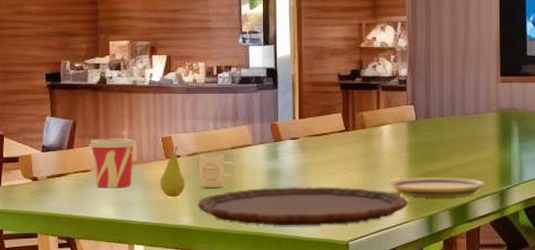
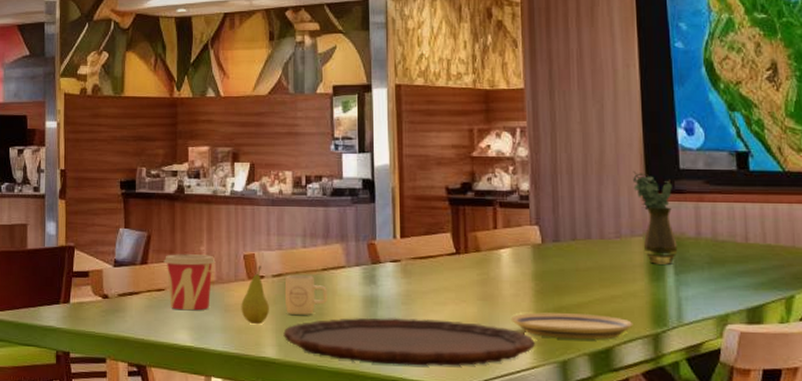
vase: none [490,57,522,134] -> present [633,170,678,265]

